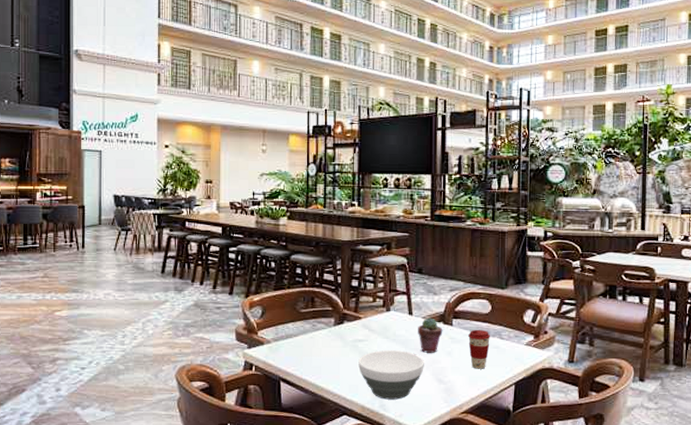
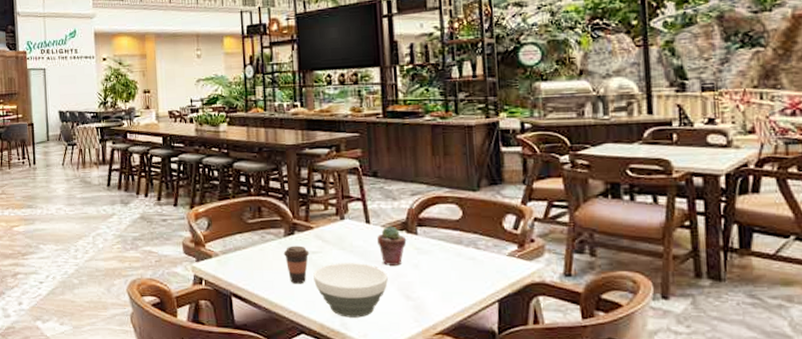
coffee cup: none [332,334,356,370] -> present [283,245,310,284]
coffee cup: present [468,329,490,369] -> none [437,238,464,284]

